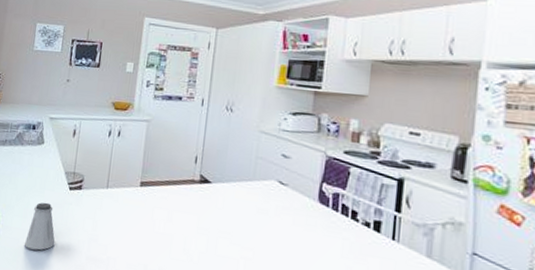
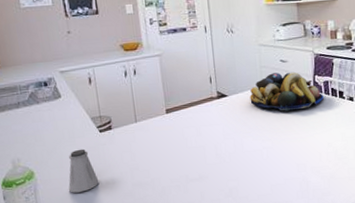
fruit bowl: none [236,168,330,222] -> present [250,72,324,111]

